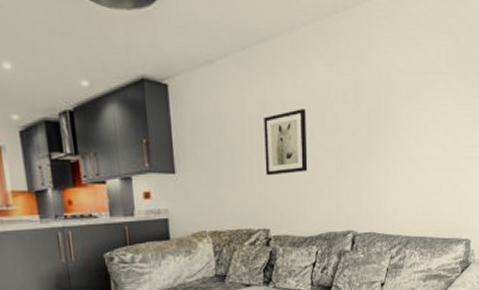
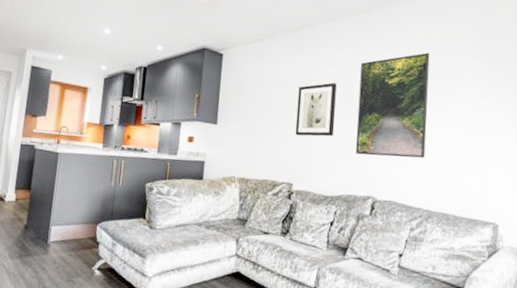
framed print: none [331,62,403,188] -> present [355,52,430,158]

